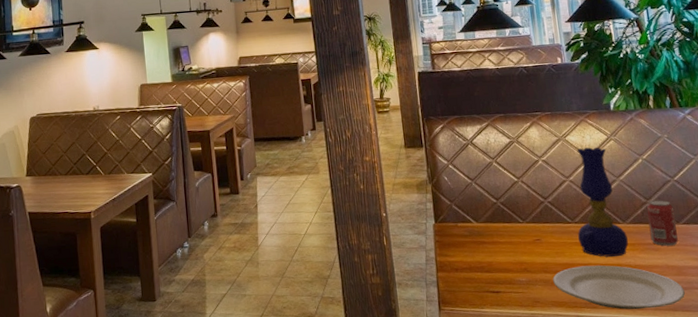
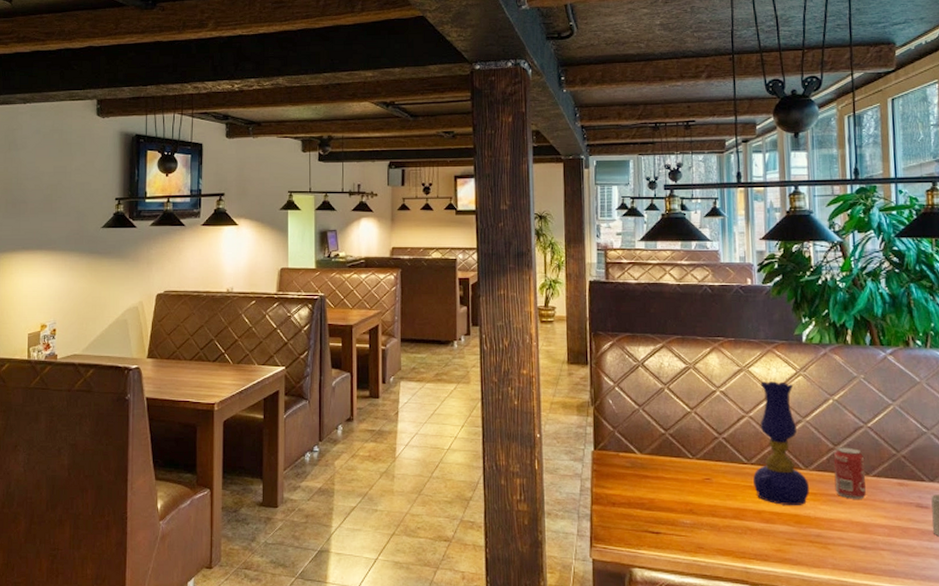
plate: present [553,265,685,310] -> none [721,513,869,567]

